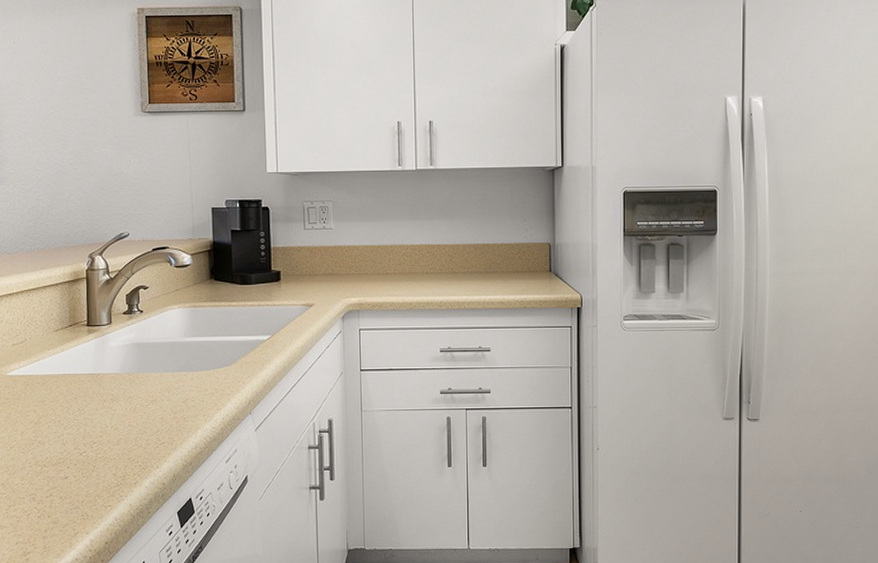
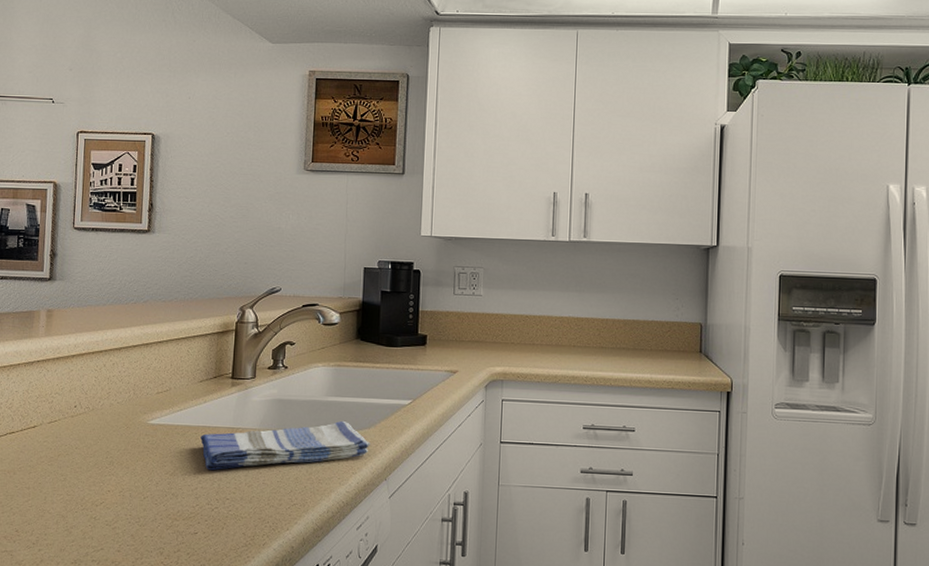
dish towel: none [62,359,233,417] -> present [200,420,371,471]

